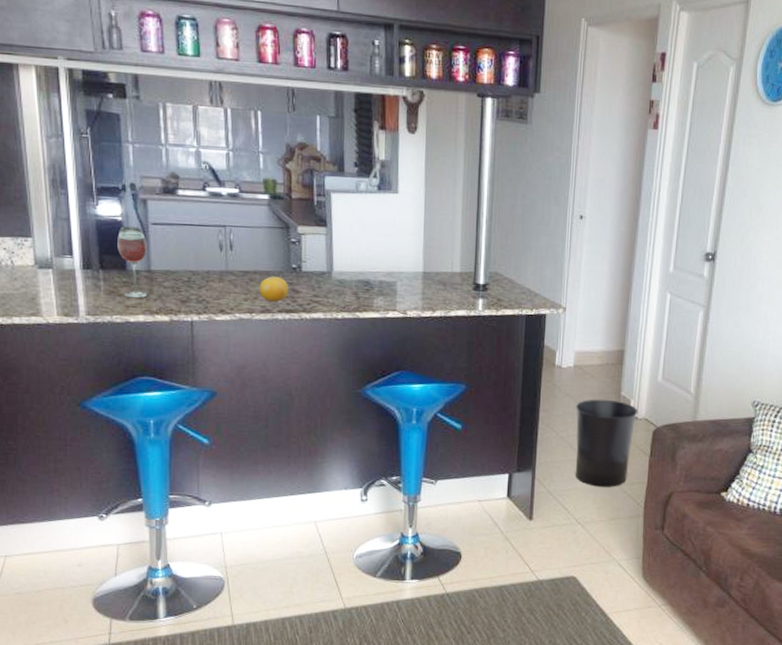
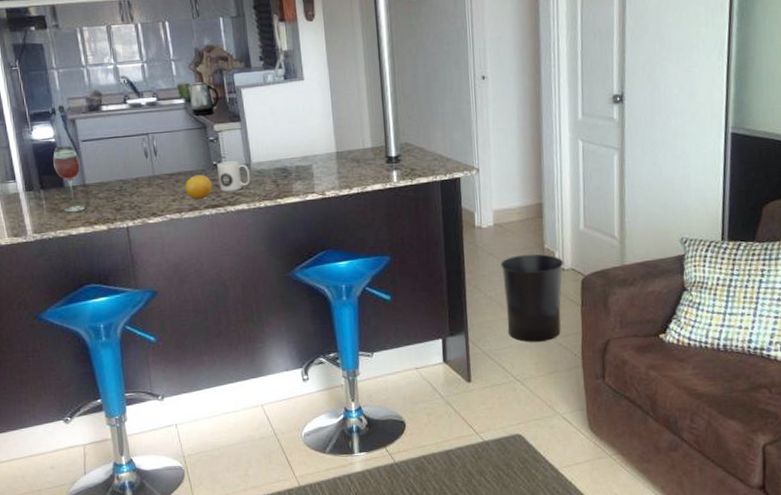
kettle: none [274,179,307,216] -> present [188,81,220,116]
mug: none [296,266,330,298] -> present [217,161,250,192]

